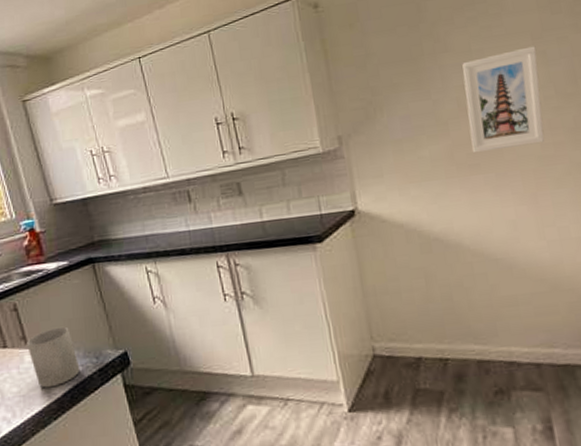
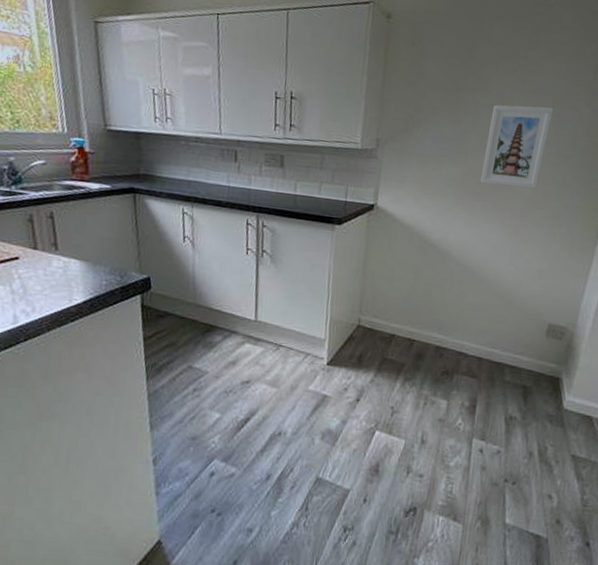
mug: present [27,326,80,388] -> none [57,242,104,294]

